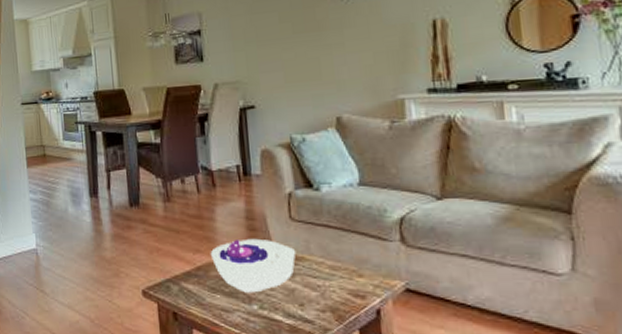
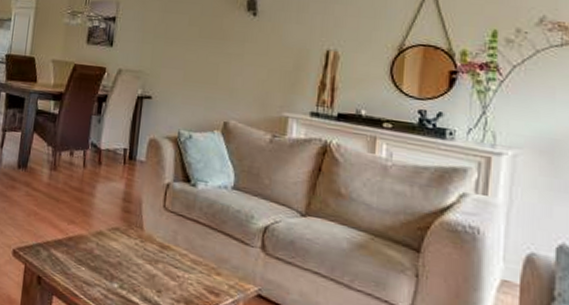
decorative bowl: present [210,238,296,293] -> none [83,218,164,272]

